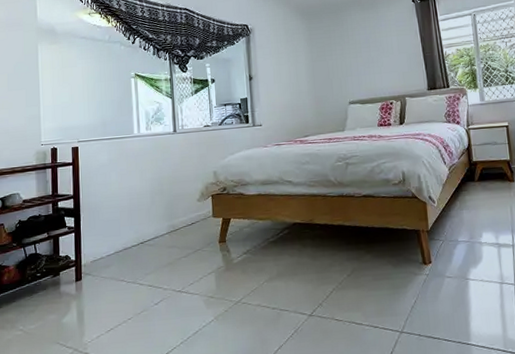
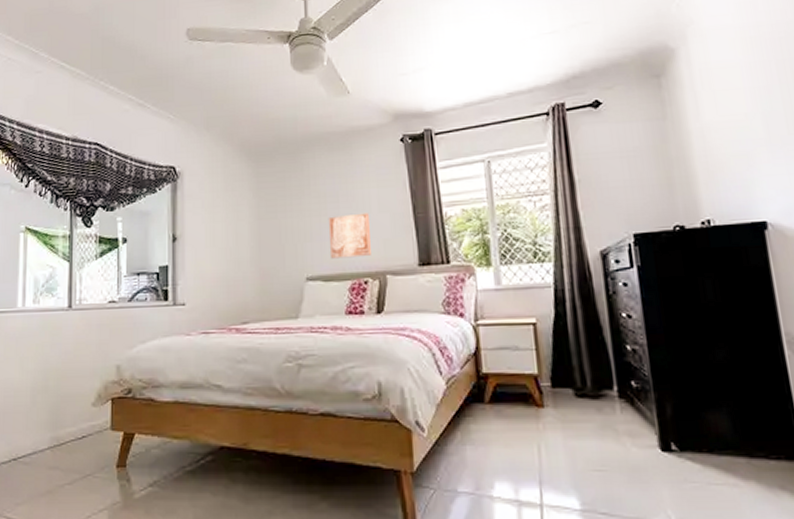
wall art: none [362,54,394,88] -> present [328,212,371,259]

